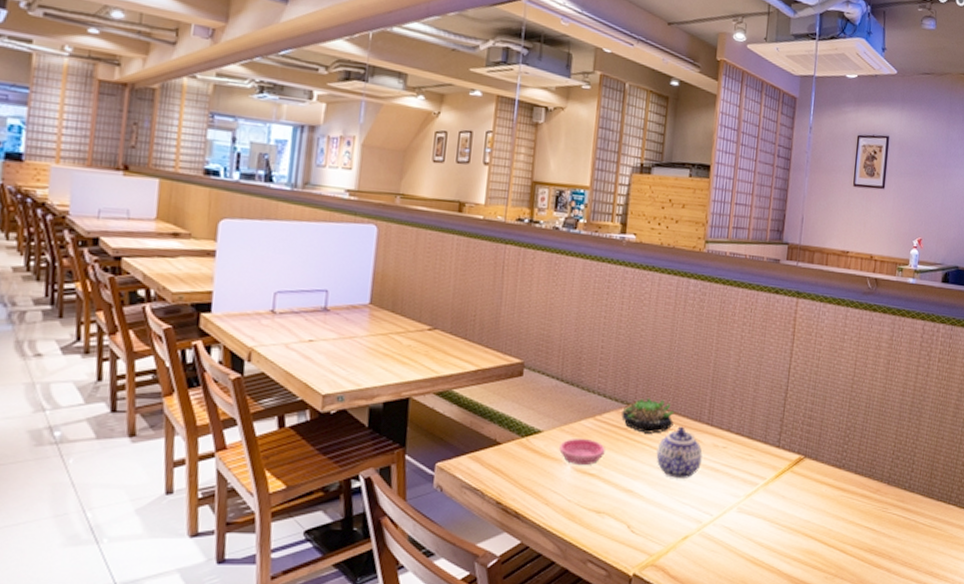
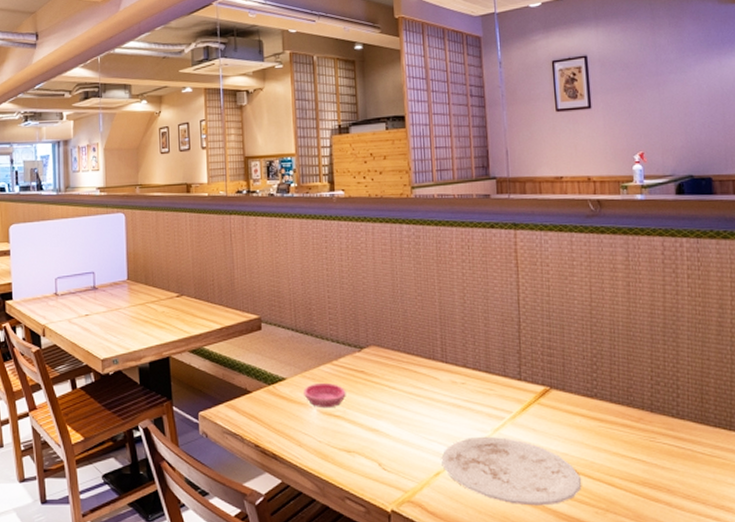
succulent plant: present [621,397,675,434] -> none [356,340,408,374]
teapot: present [656,426,703,478] -> none [395,365,442,416]
plate: none [691,501,817,571] -> present [441,436,581,506]

